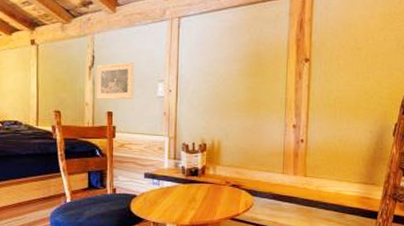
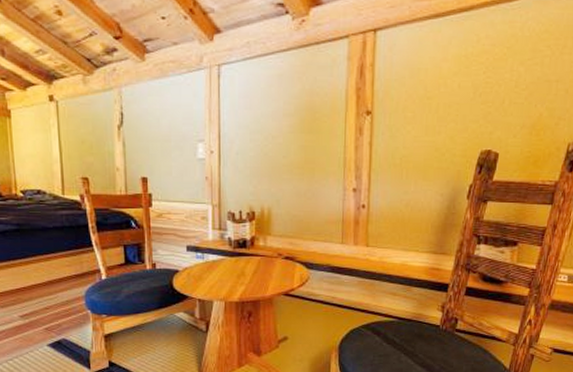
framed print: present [96,62,135,100] -> none [126,120,171,164]

